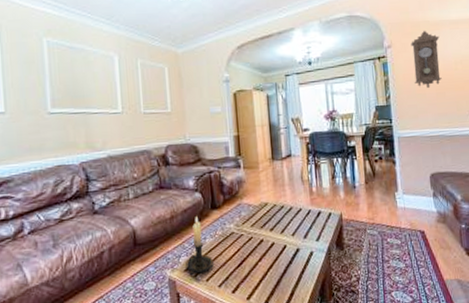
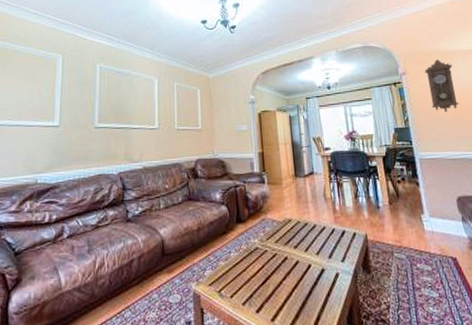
candle holder: present [185,216,214,276] -> none [210,229,238,291]

